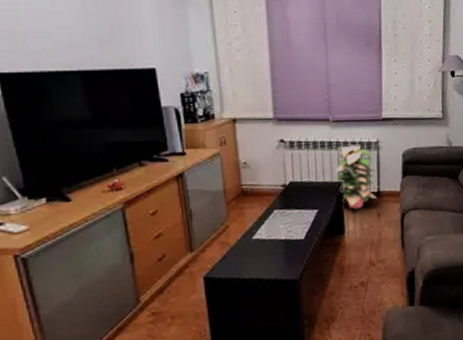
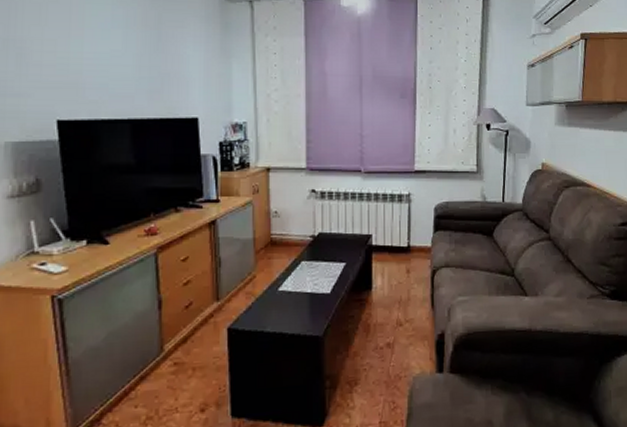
decorative plant: present [333,145,378,210] -> none [362,197,408,264]

